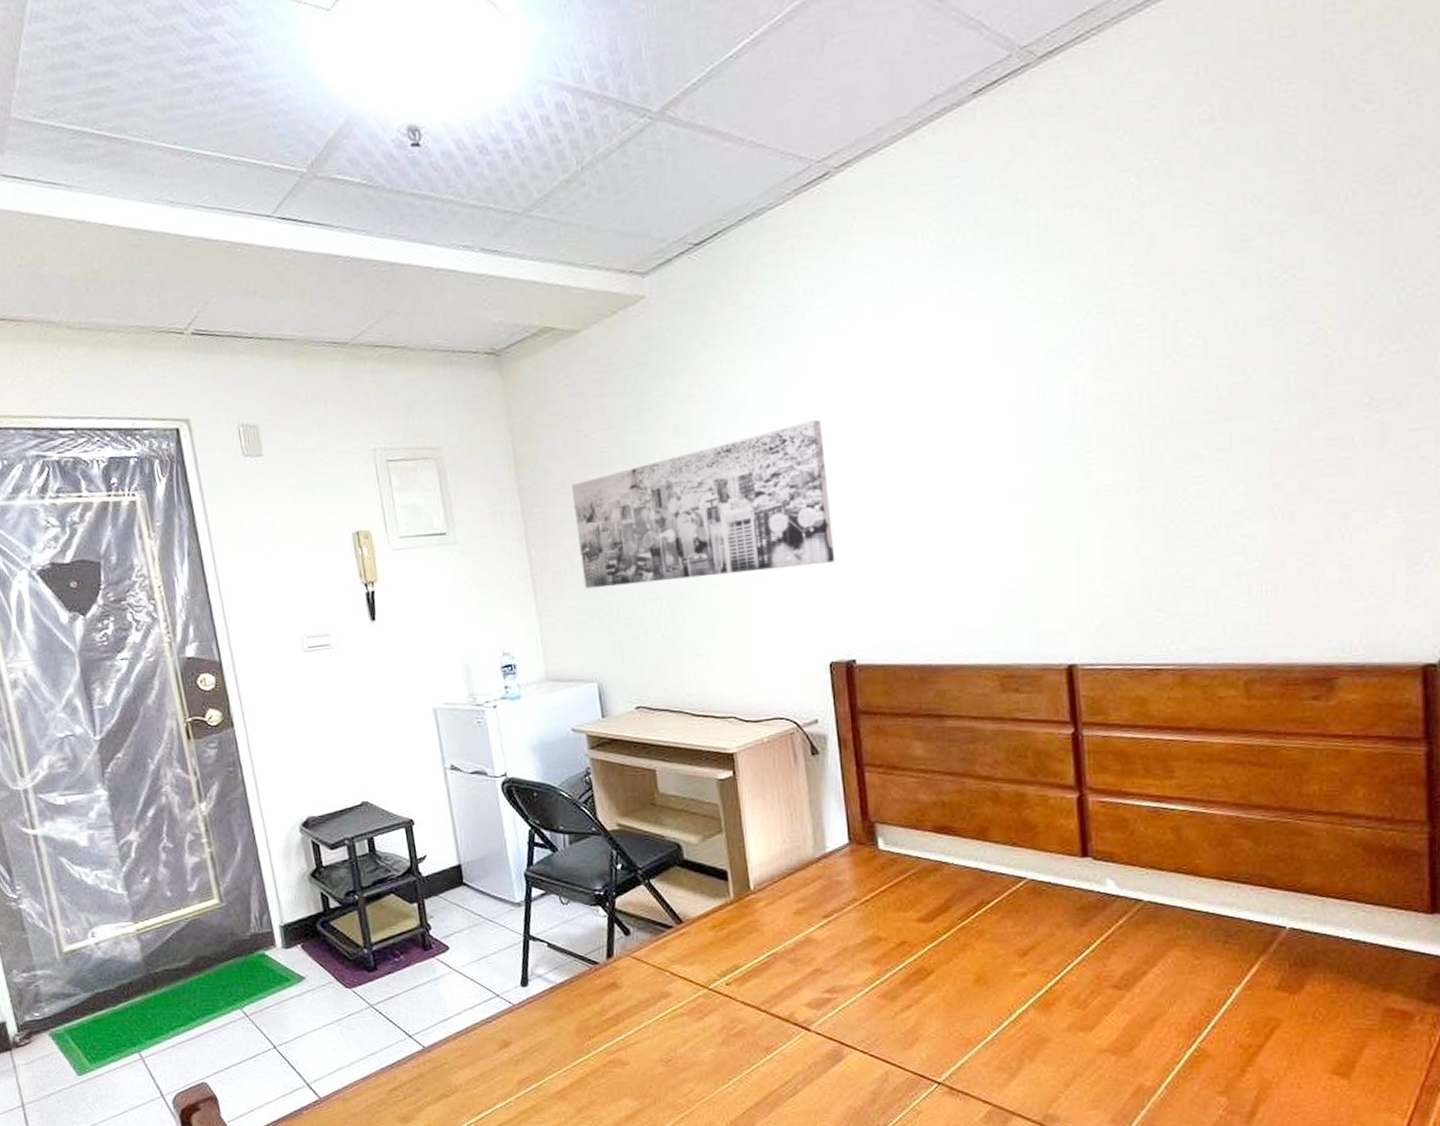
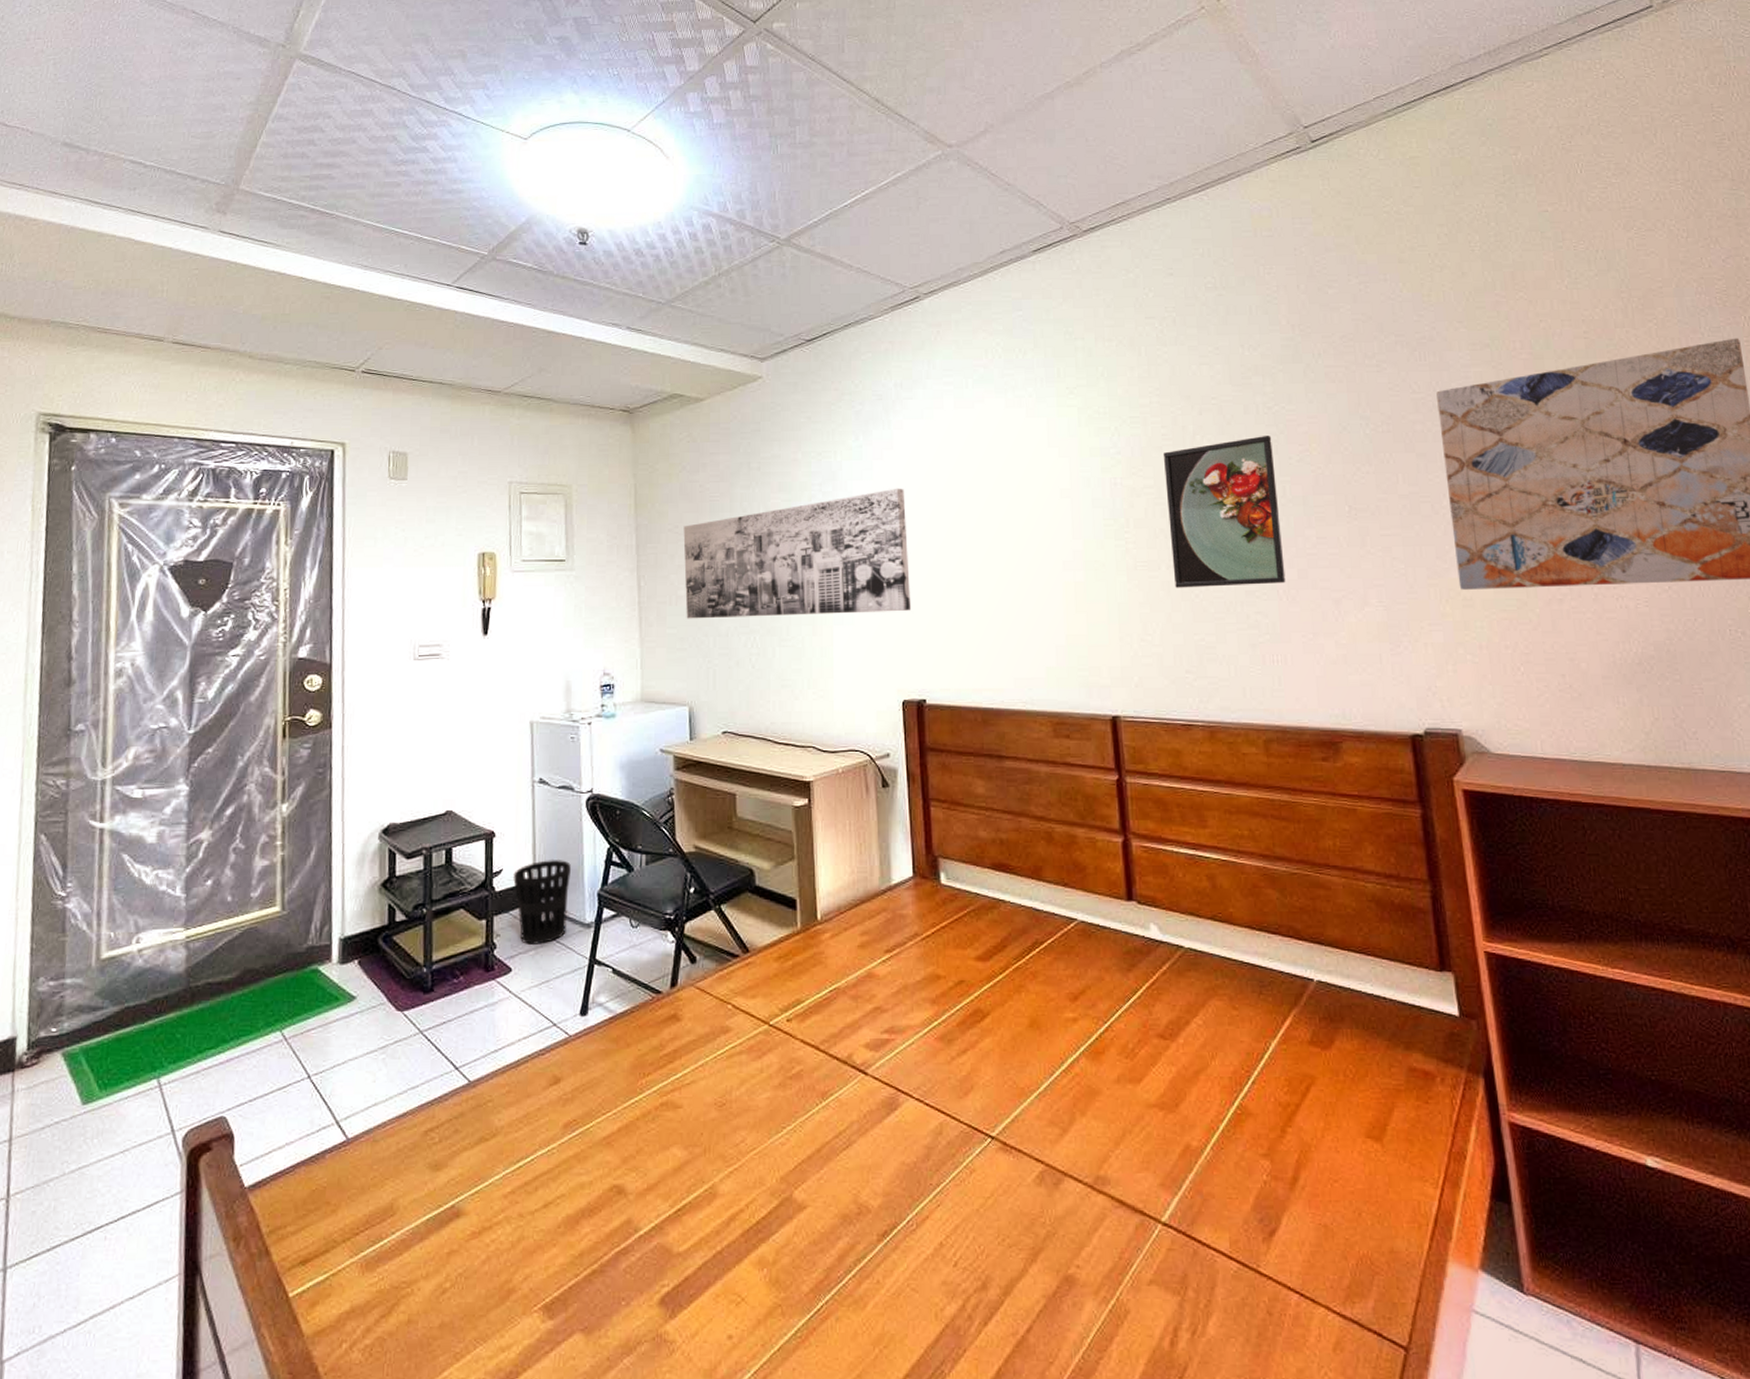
wastebasket: none [438,843,498,925] -> present [513,859,571,946]
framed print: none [1136,314,1283,514] -> present [1163,436,1286,588]

